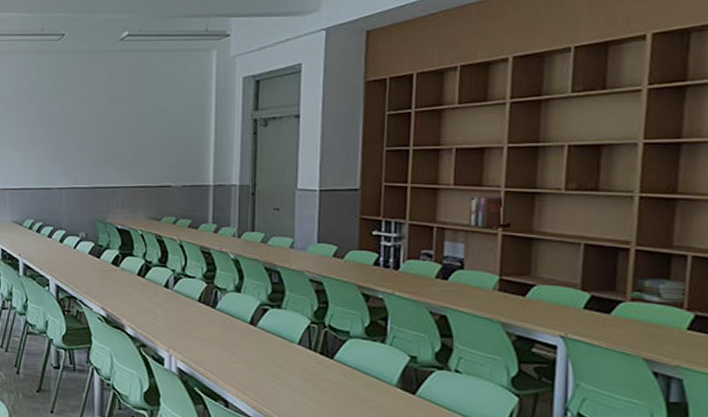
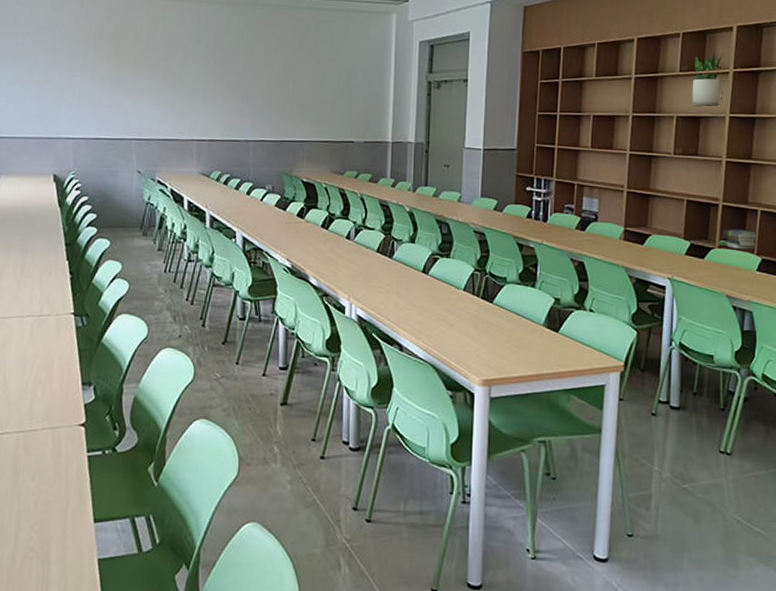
books: present [468,196,512,229] -> none [602,157,635,187]
planter: none [589,67,633,133] -> present [692,52,723,107]

